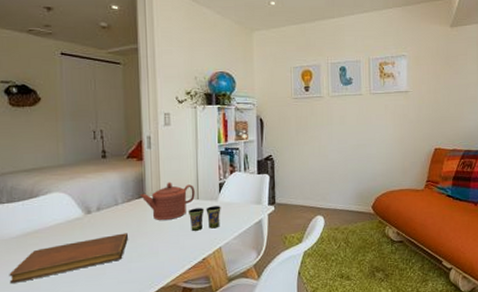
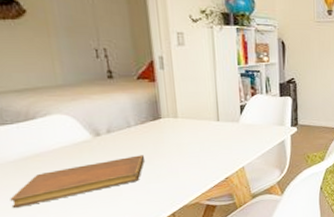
teapot: present [139,182,195,220] -> none [154,103,215,142]
cup: present [188,206,221,231] -> none [208,127,243,152]

